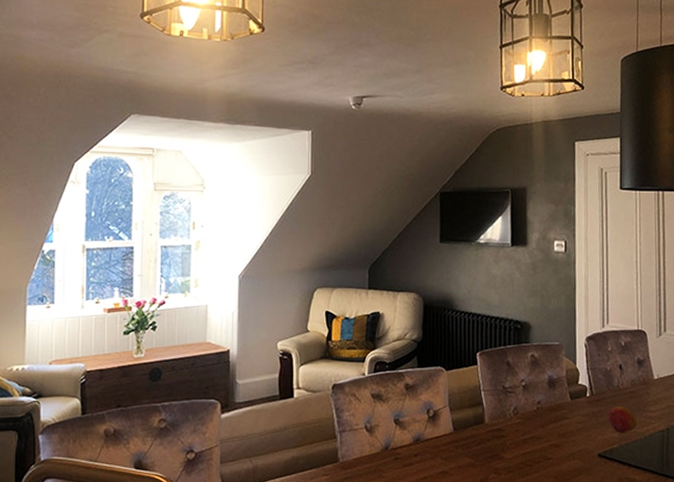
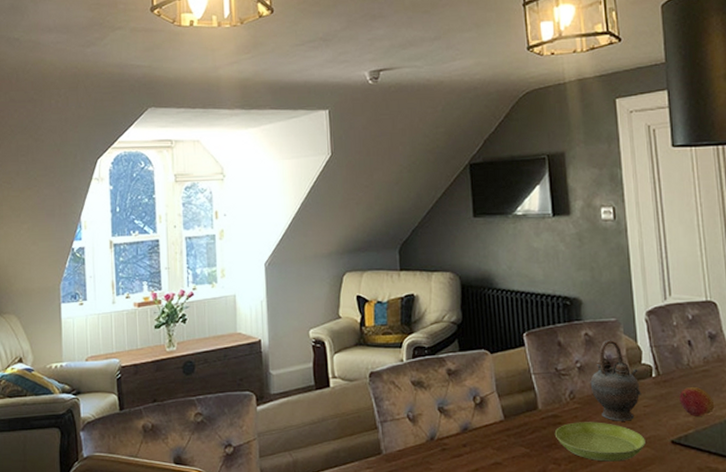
saucer: none [497,435,576,472] -> present [554,422,646,462]
teapot: none [532,361,576,436] -> present [590,339,642,421]

